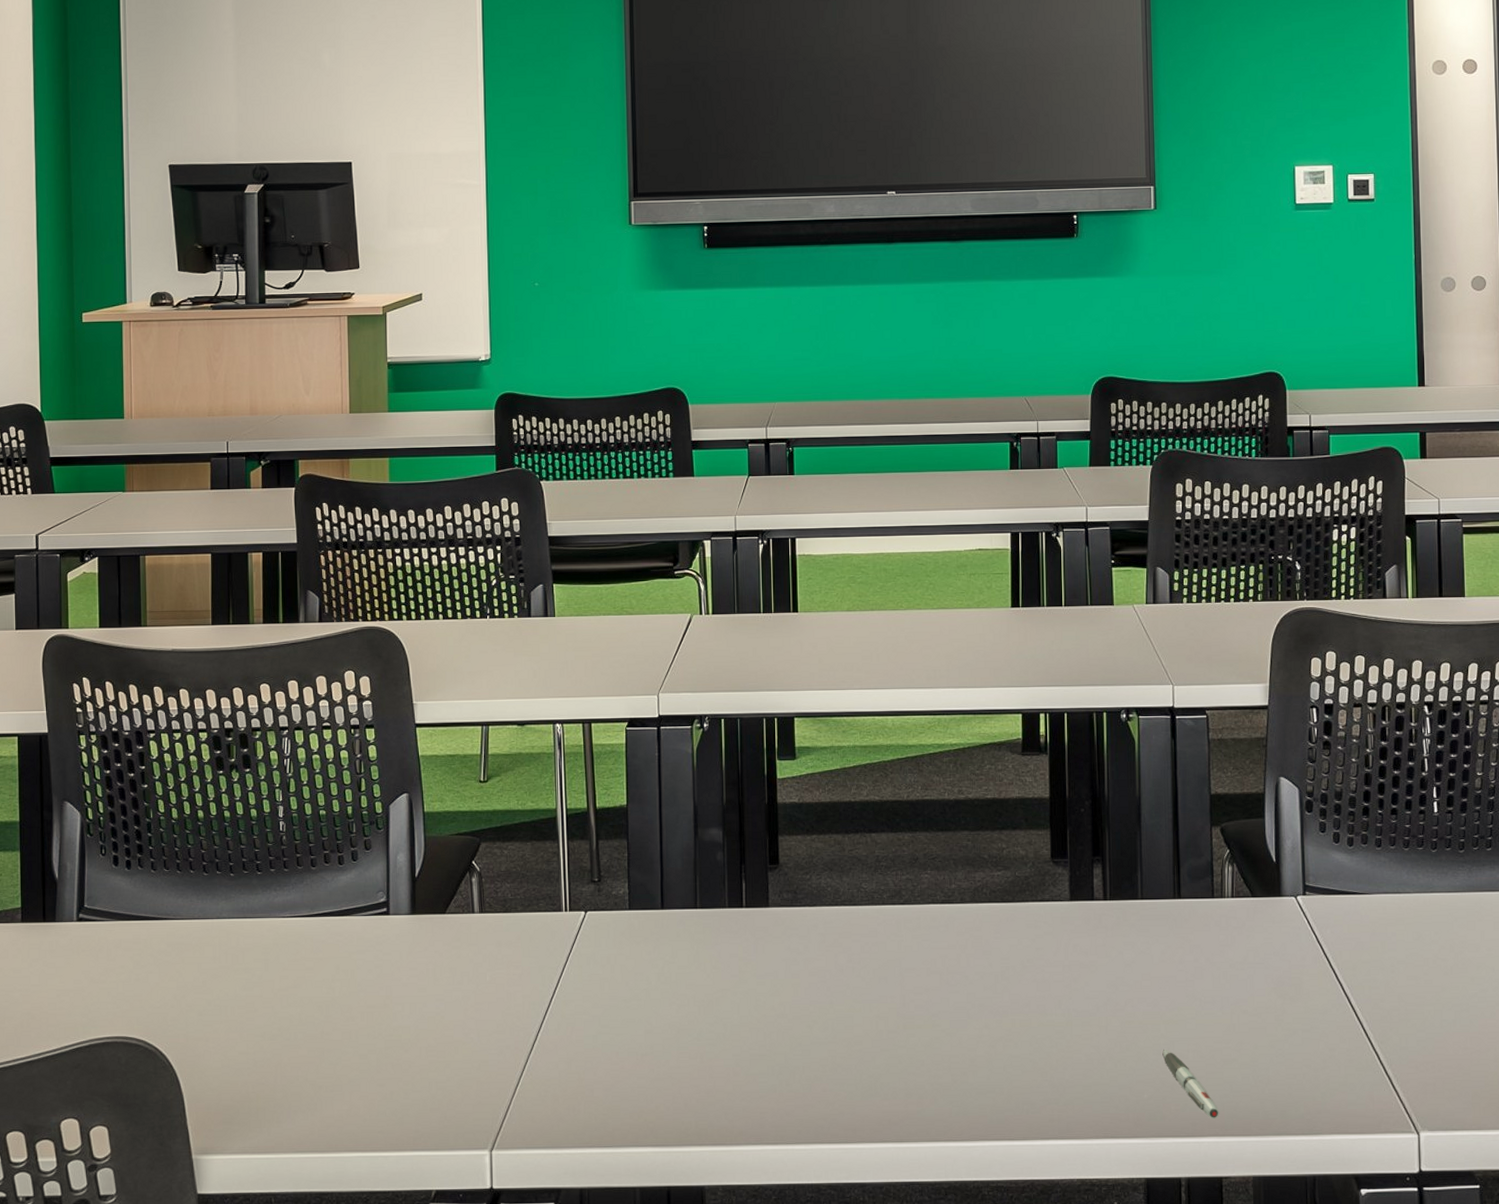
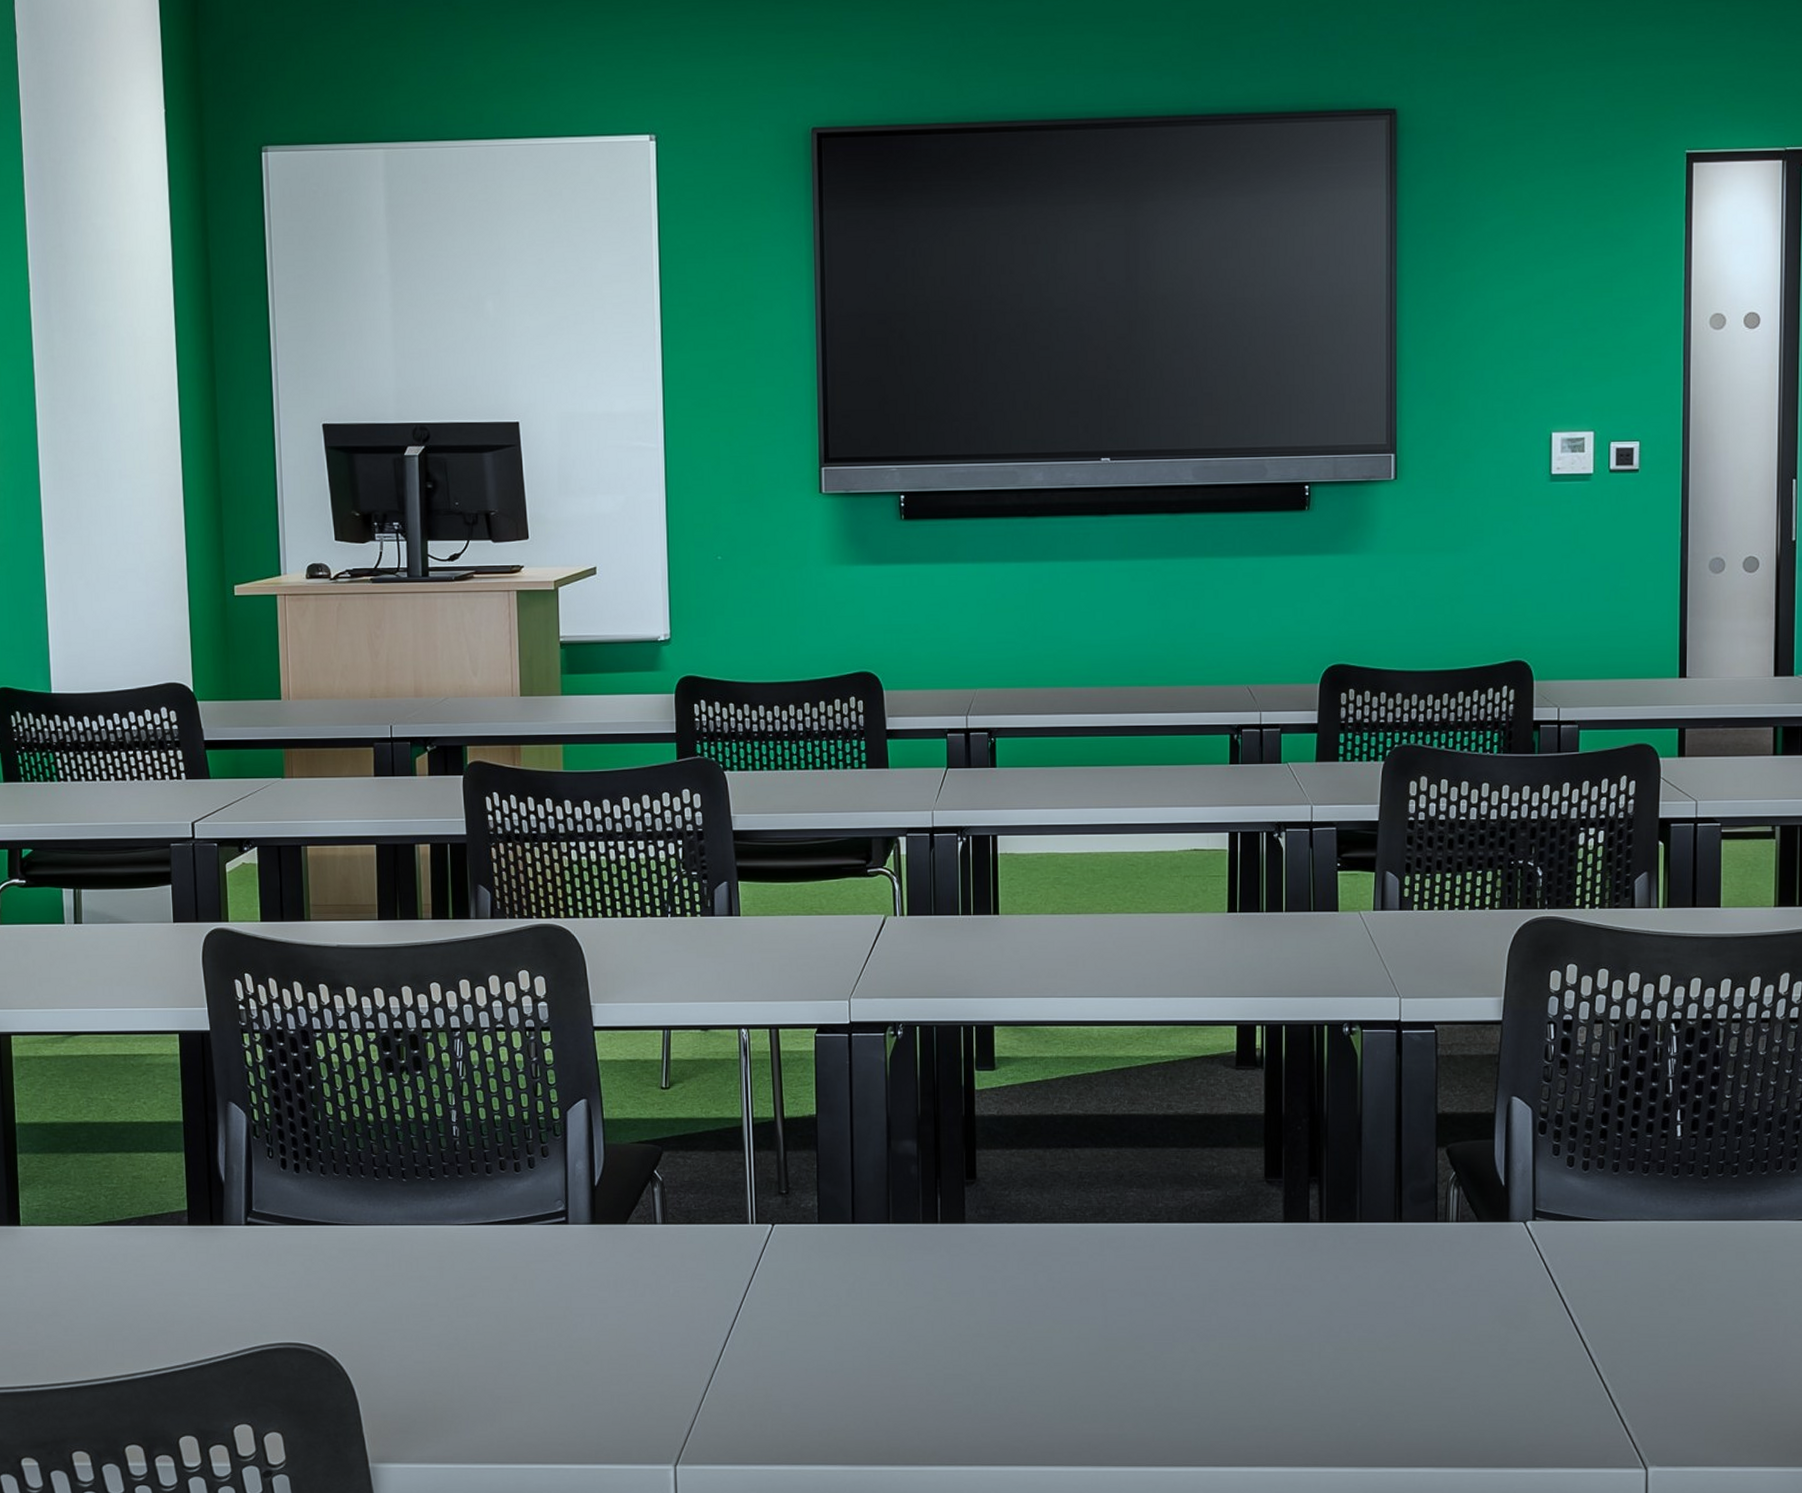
pen: present [1162,1050,1220,1119] -> none [1378,1378,1437,1450]

